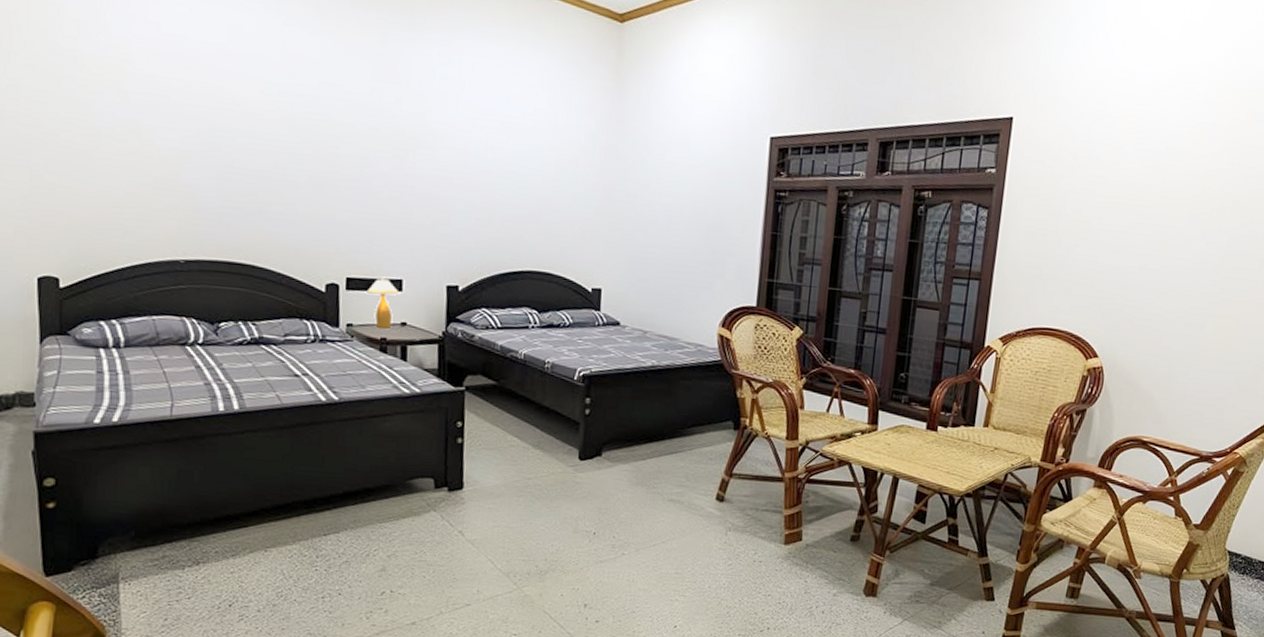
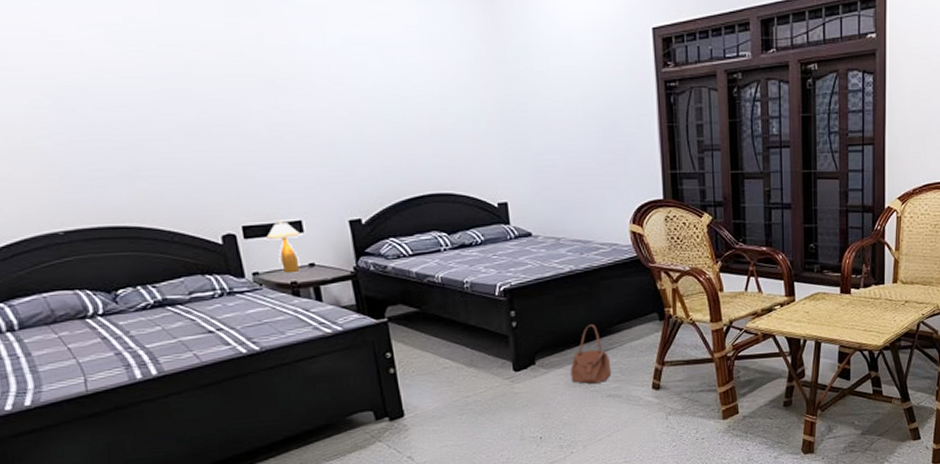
handbag: none [634,423,678,486] -> present [570,325,612,384]

